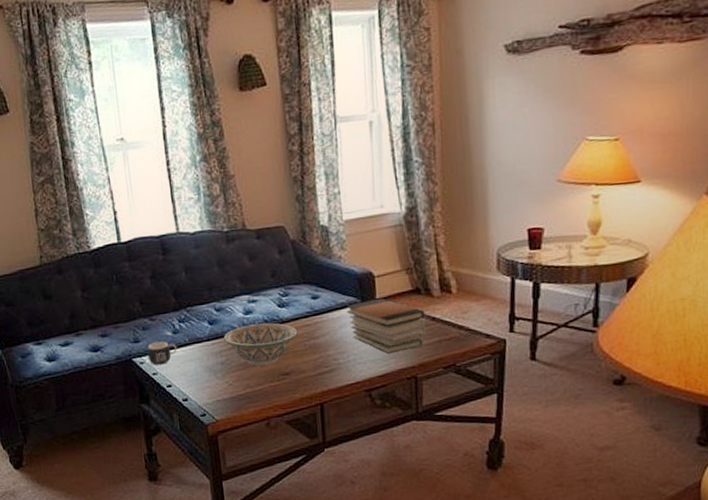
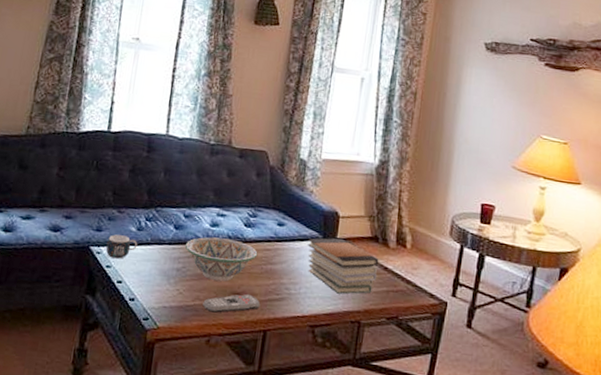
remote control: none [254,373,312,397] -> present [203,294,261,313]

